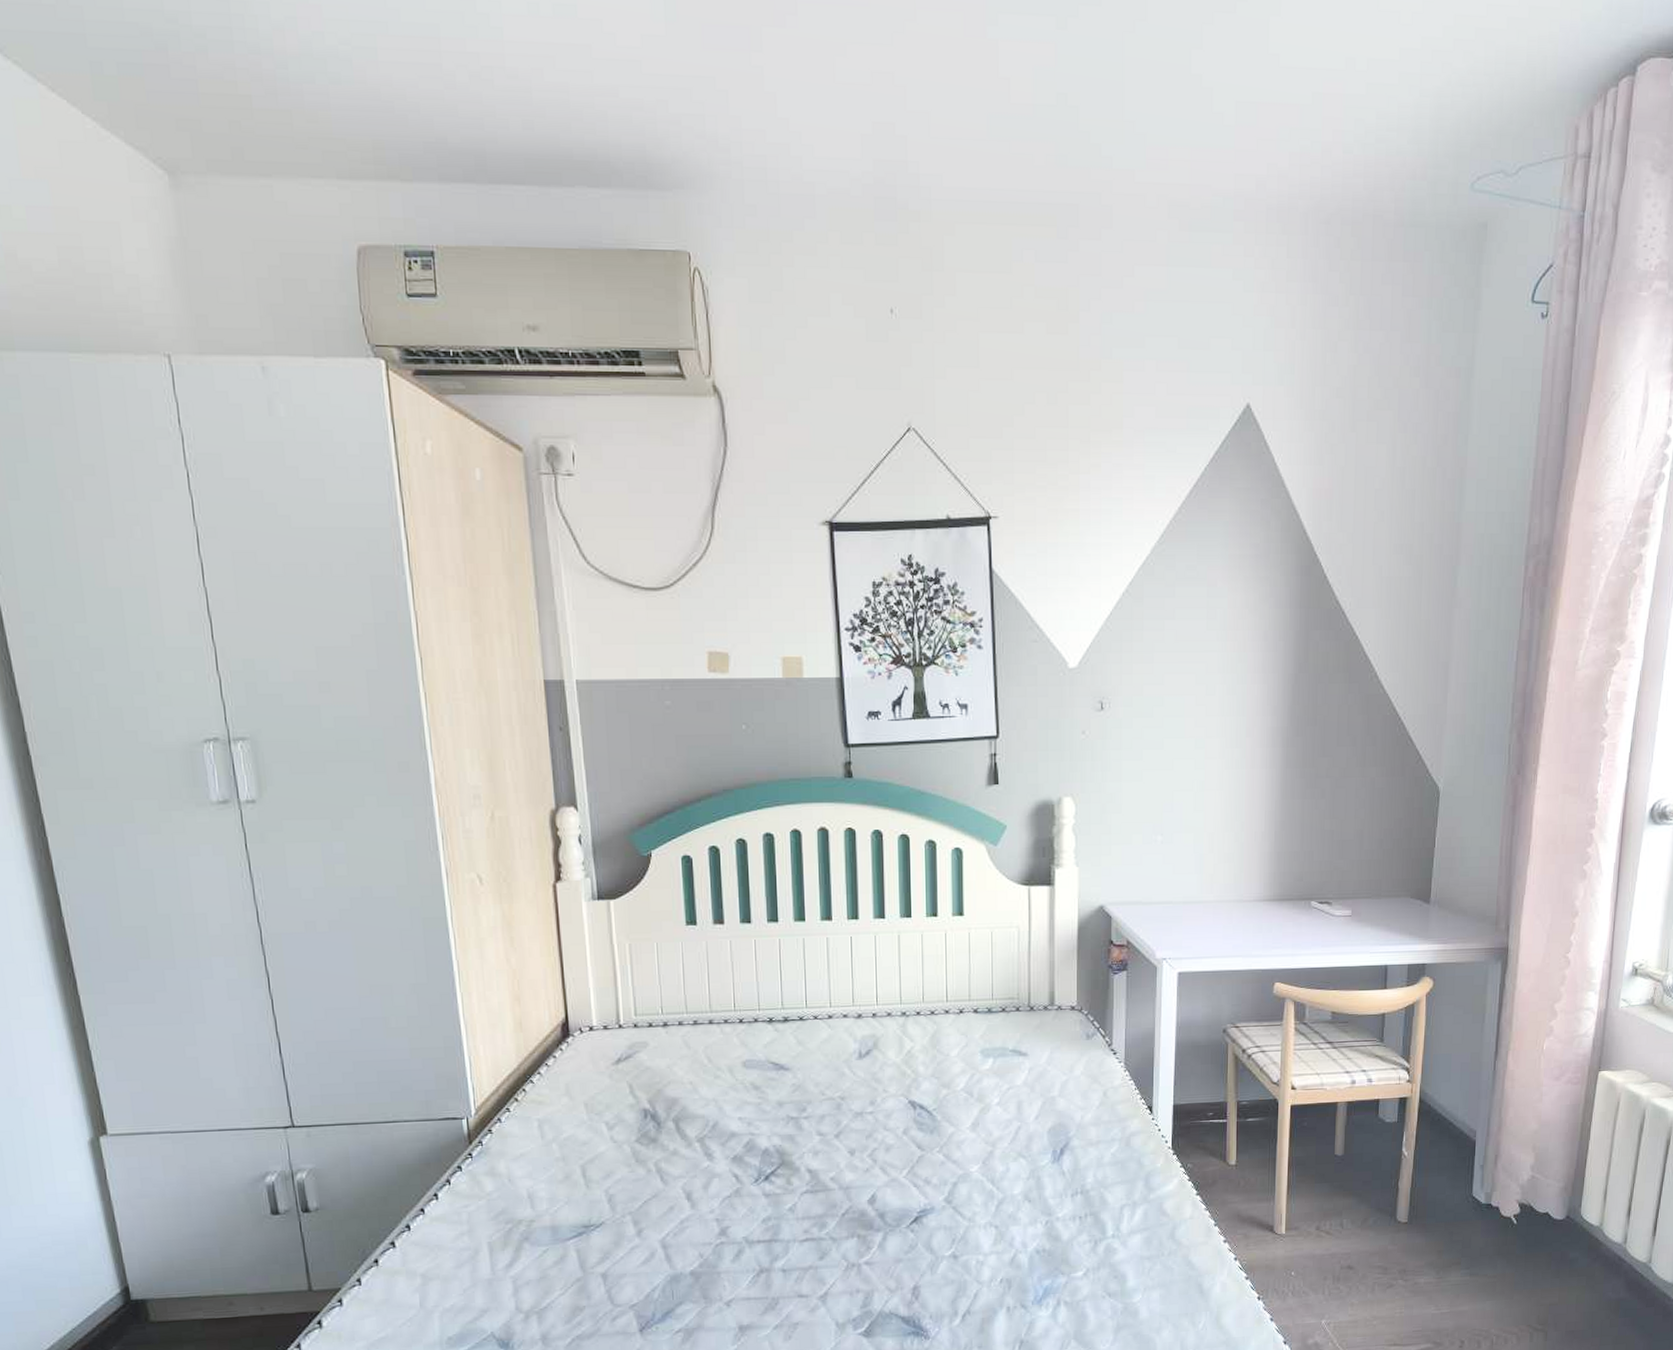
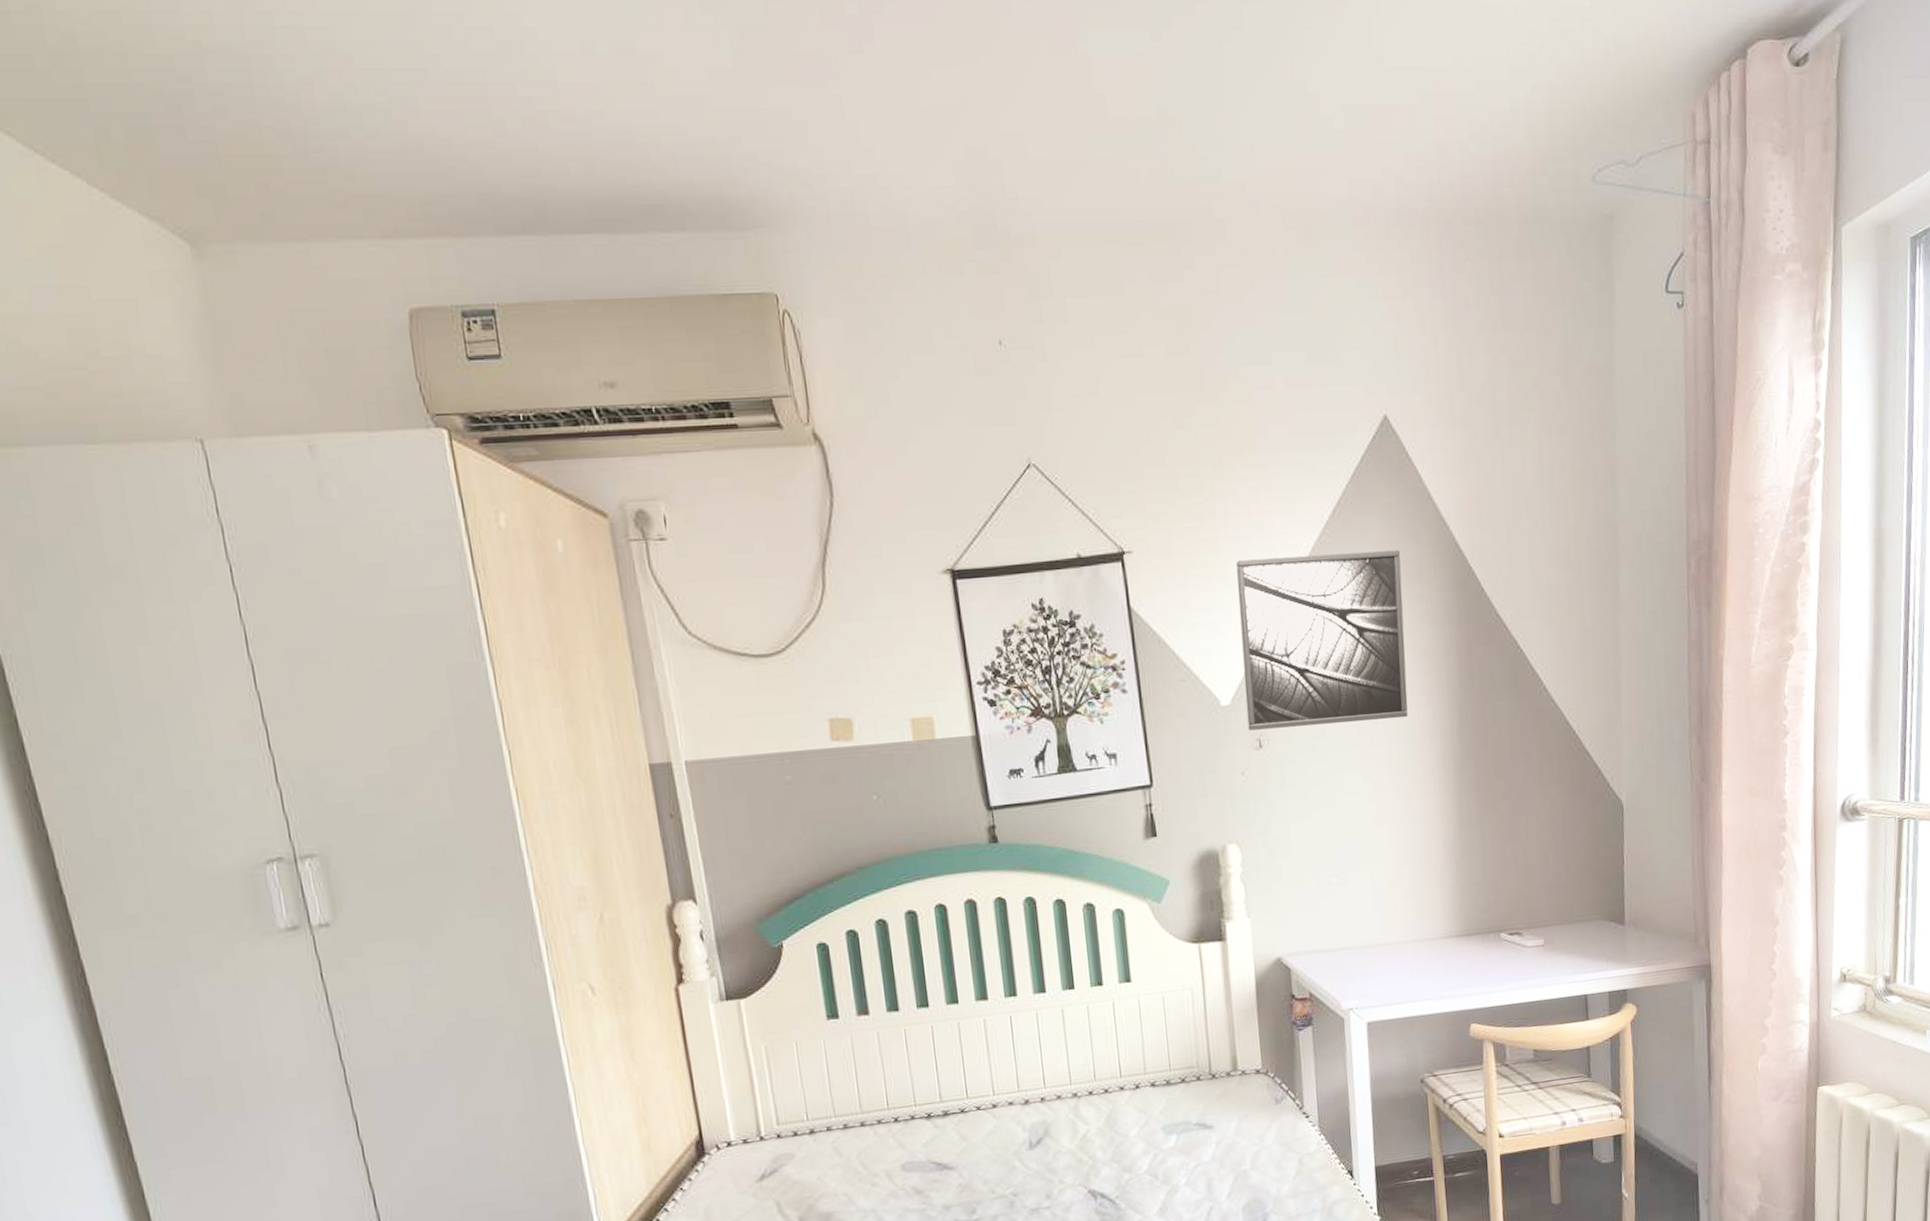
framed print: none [1092,533,1249,693] -> present [1236,550,1408,731]

